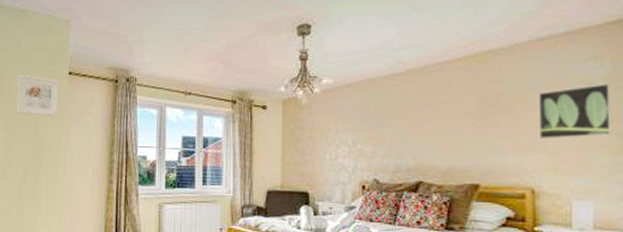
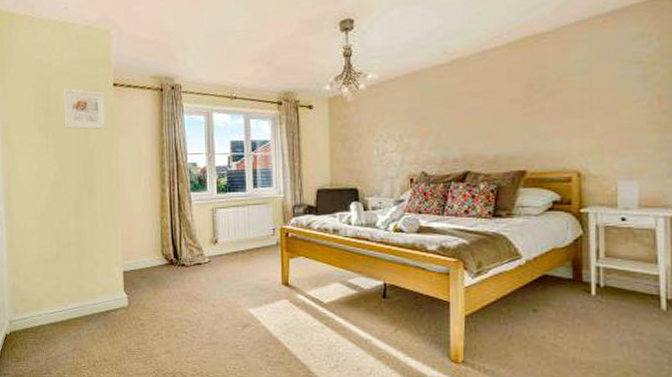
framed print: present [538,83,613,140] -> none [584,61,659,123]

